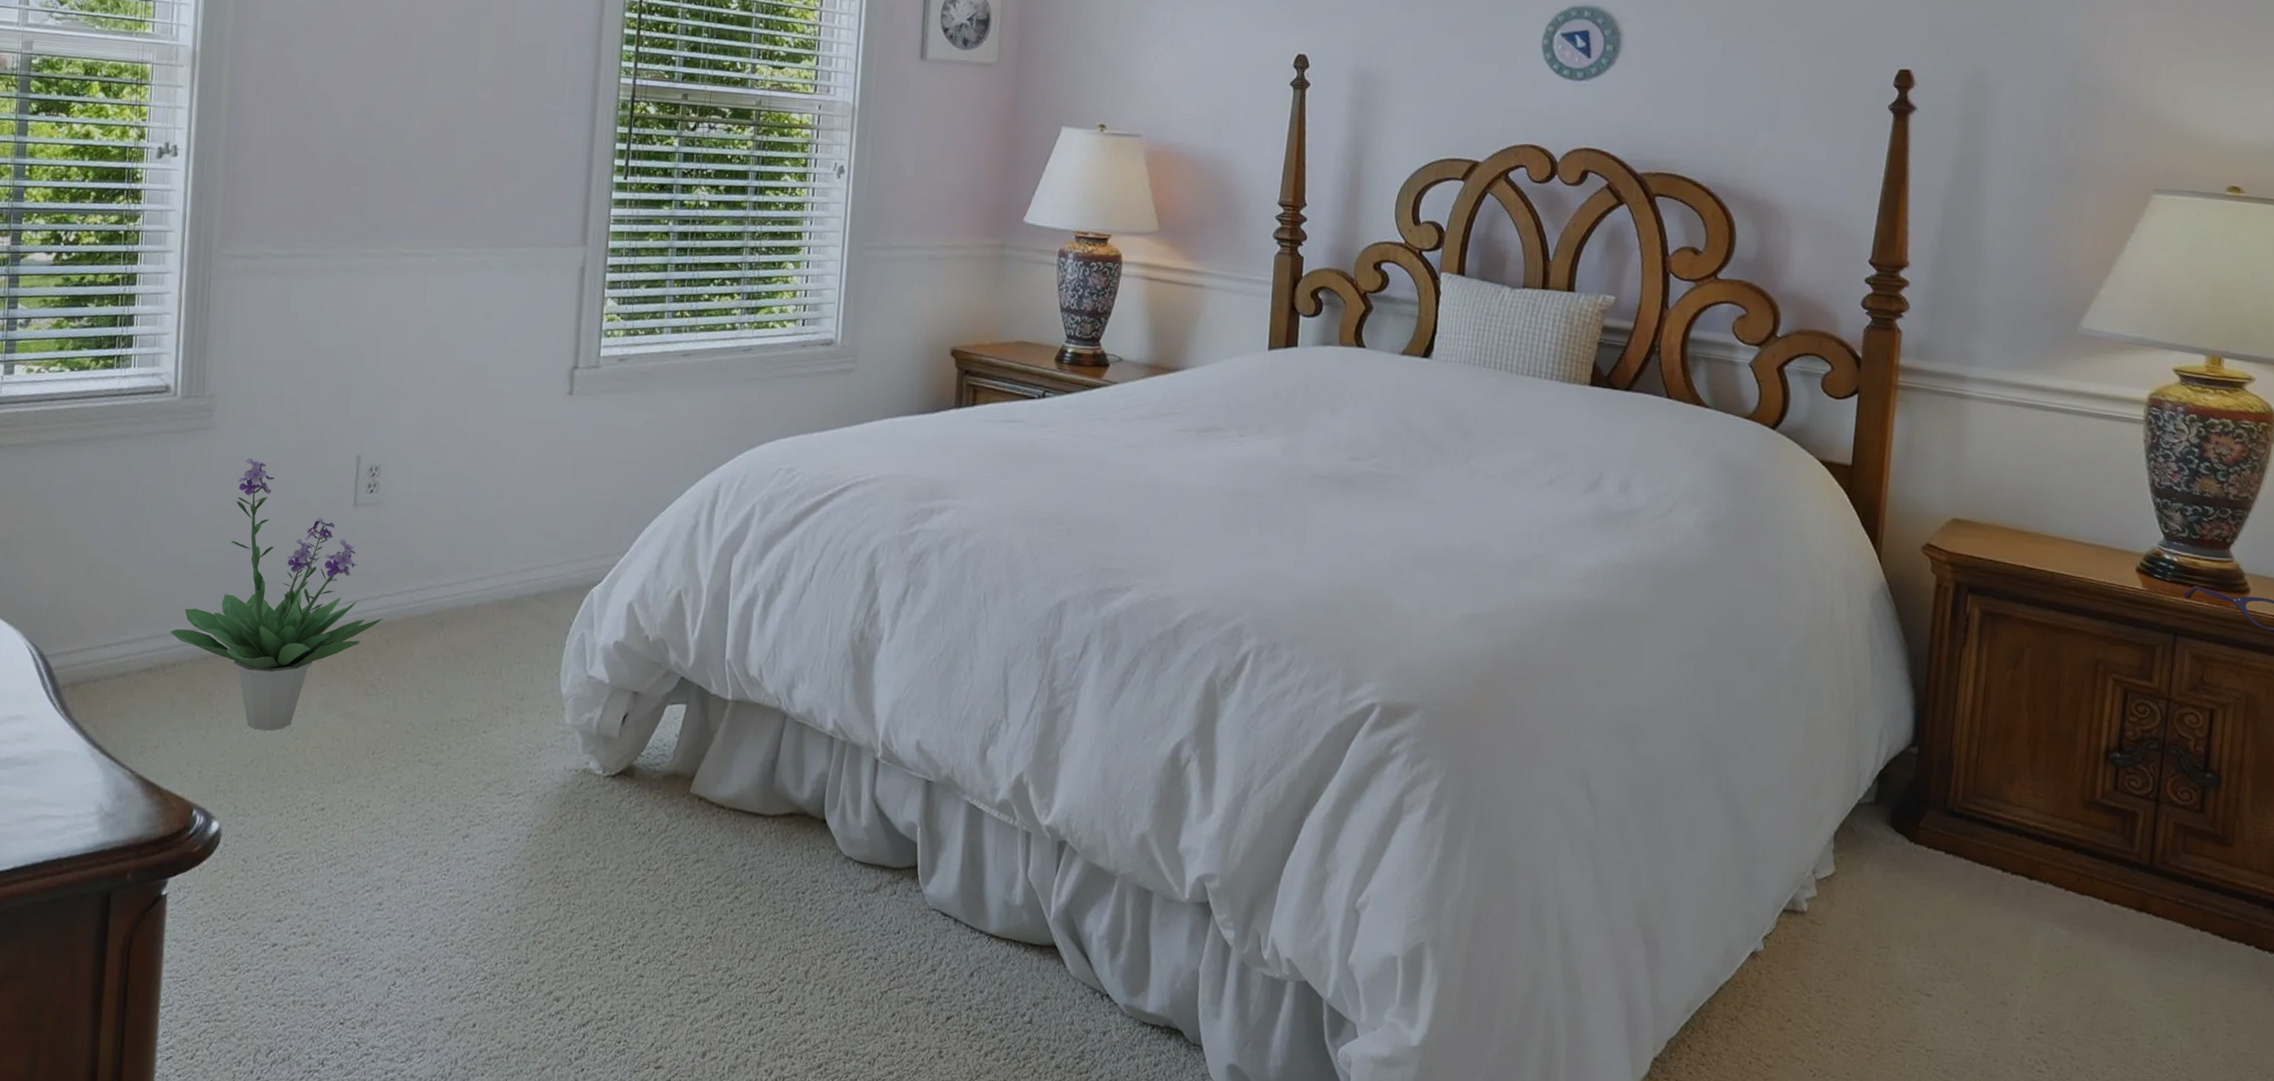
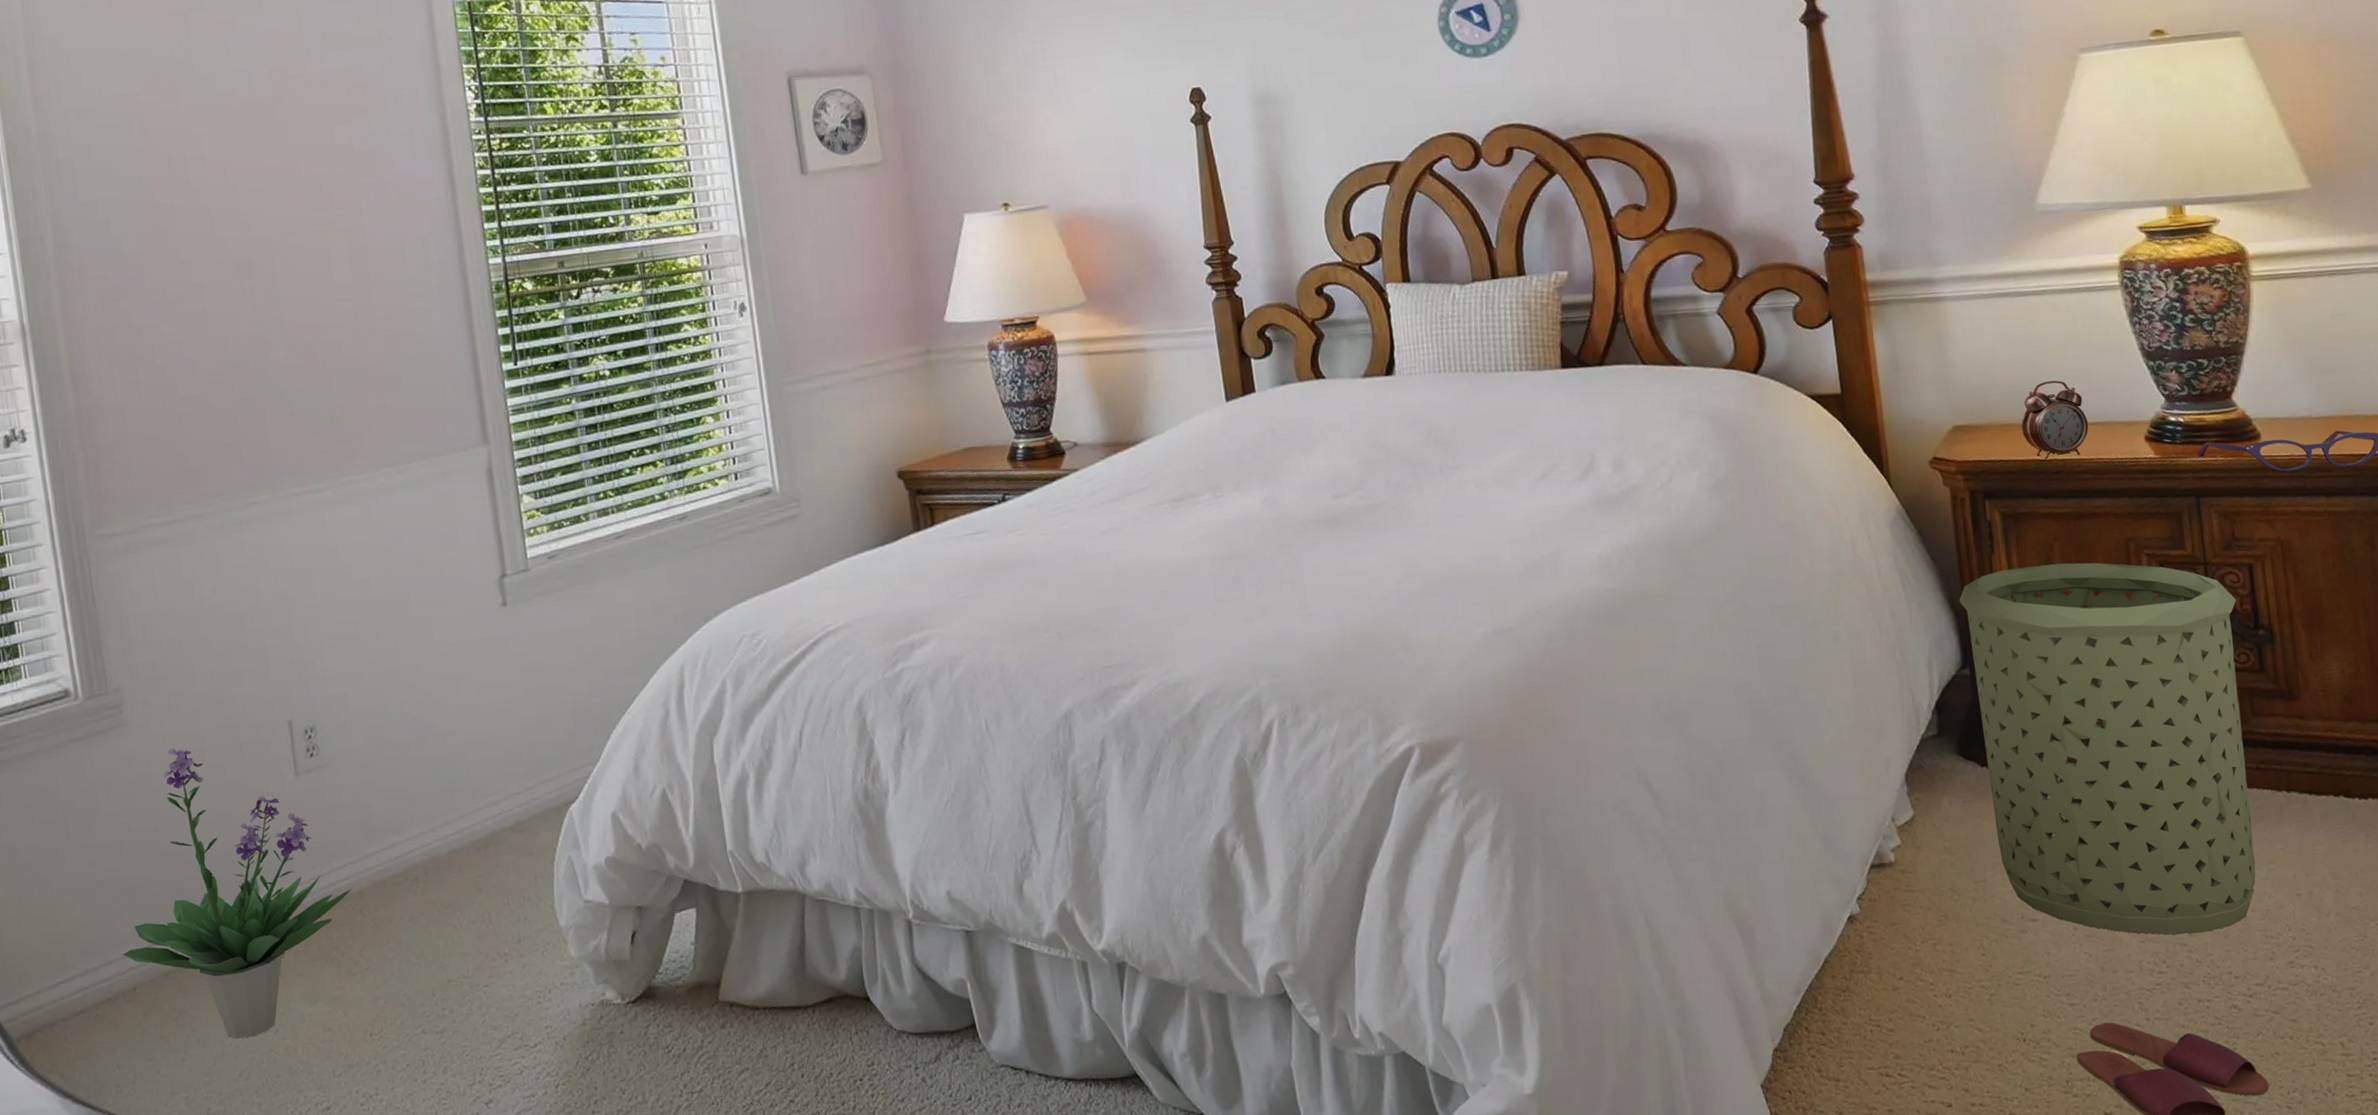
laundry basket: none [1909,662,2191,1044] -> present [1959,562,2256,935]
alarm clock: none [2018,495,2085,572] -> present [2021,380,2089,459]

